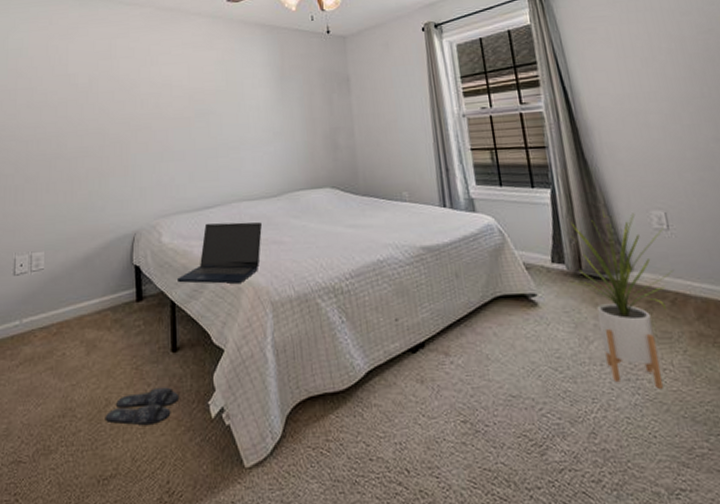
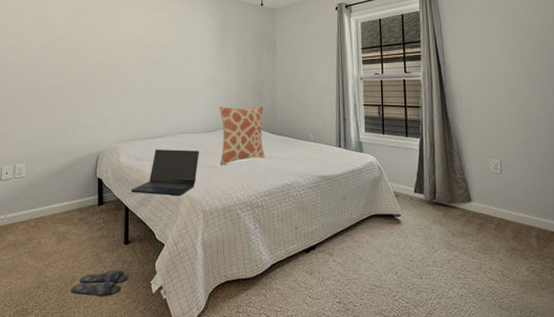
pillow: none [283,158,348,240] -> present [219,105,266,165]
house plant: present [569,210,673,389] -> none [426,156,500,285]

